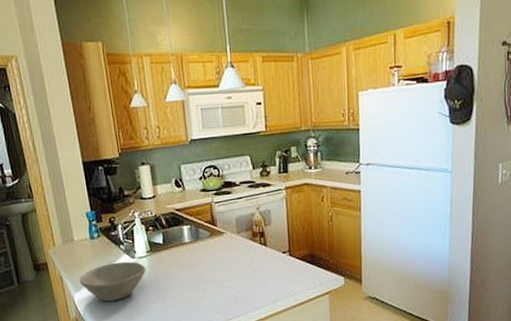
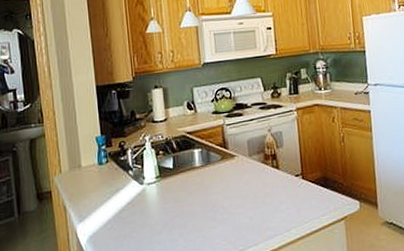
bowl: present [79,261,146,302] -> none [83,188,155,233]

